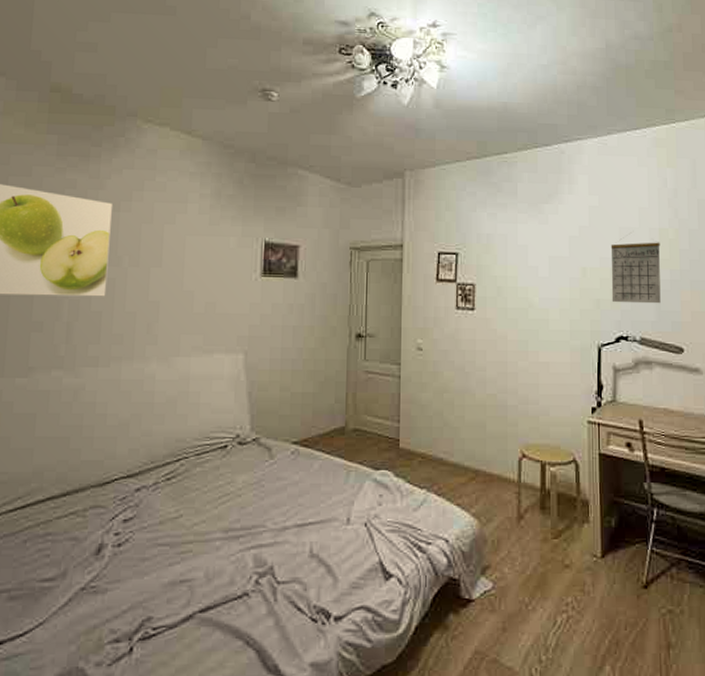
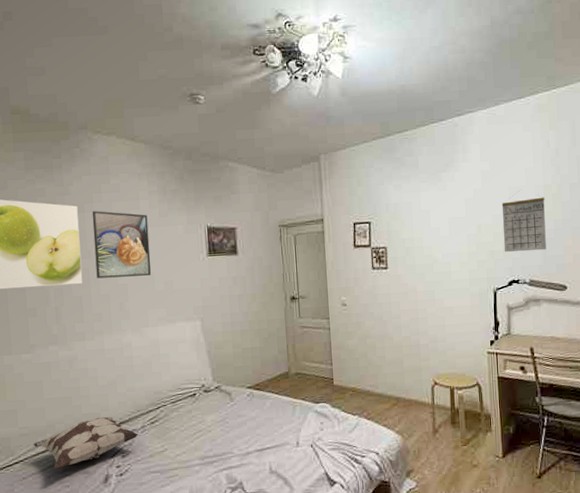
decorative pillow: none [11,466,149,530] -> present [33,417,139,468]
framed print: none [124,211,195,293] -> present [92,211,152,279]

